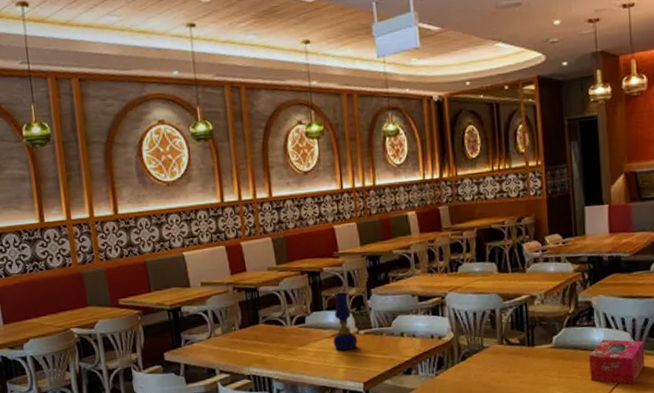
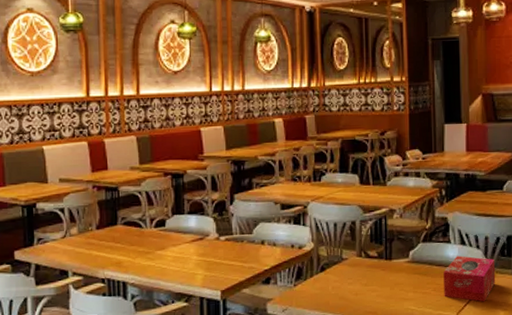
oil lamp: present [333,292,357,351] -> none [193,196,217,256]

